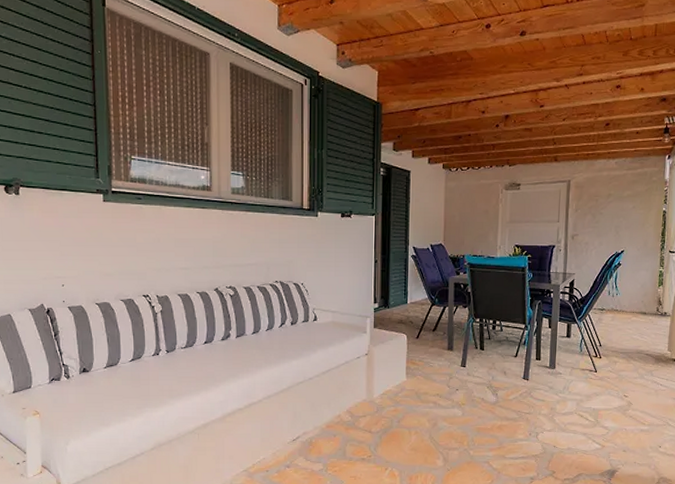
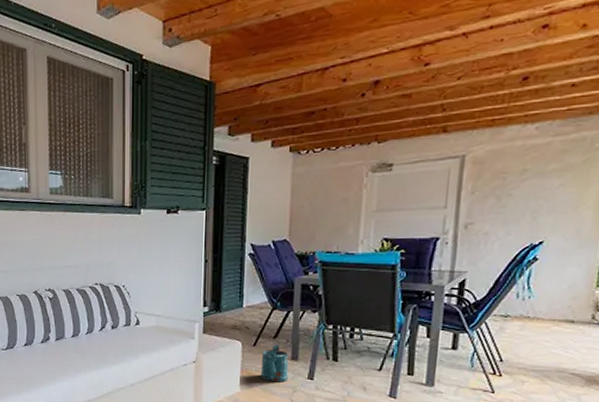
watering can: none [423,335,446,370] -> present [260,343,289,383]

